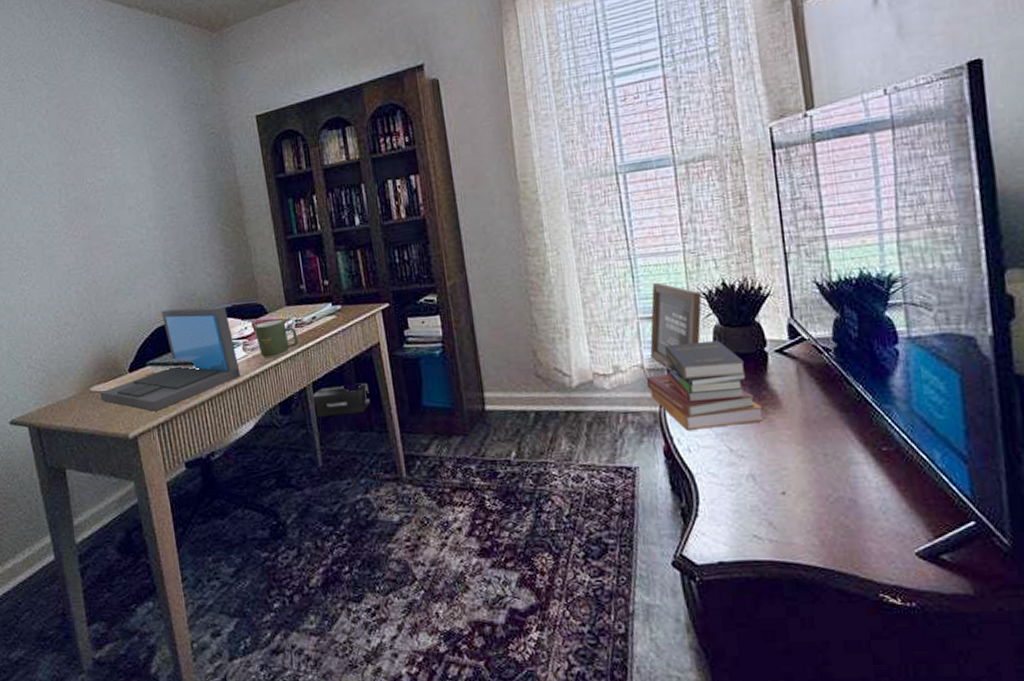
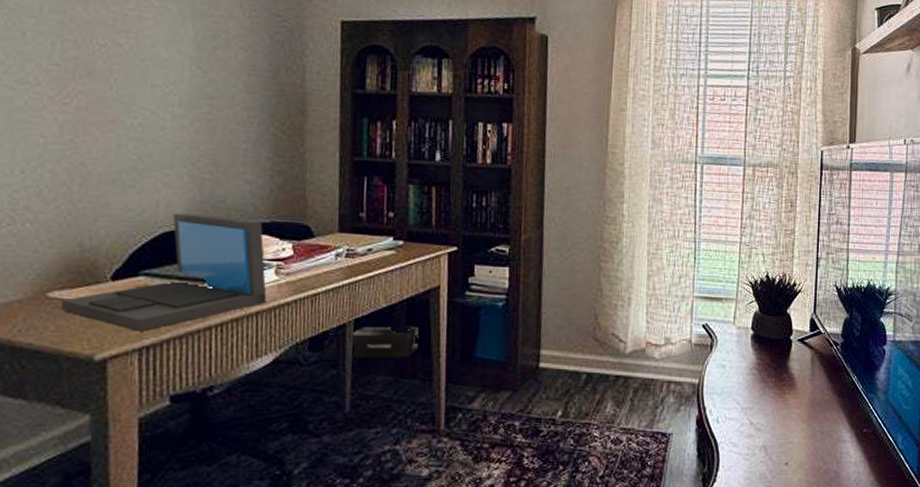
mug: present [253,318,299,359] -> none [293,244,347,287]
books: present [646,341,763,430] -> none [691,323,782,403]
picture frame: present [650,282,702,366] -> none [699,266,748,342]

